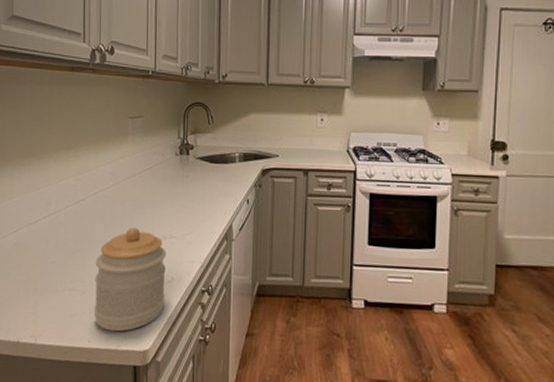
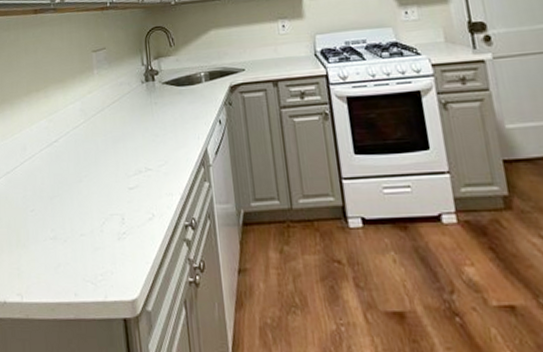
jar: present [94,227,166,332] -> none [74,163,148,281]

